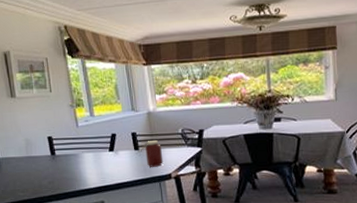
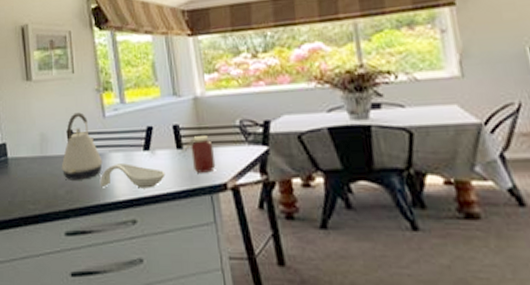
kettle: none [44,123,77,174] -> present [61,112,103,180]
spoon rest: none [76,161,126,179] -> present [101,163,165,189]

